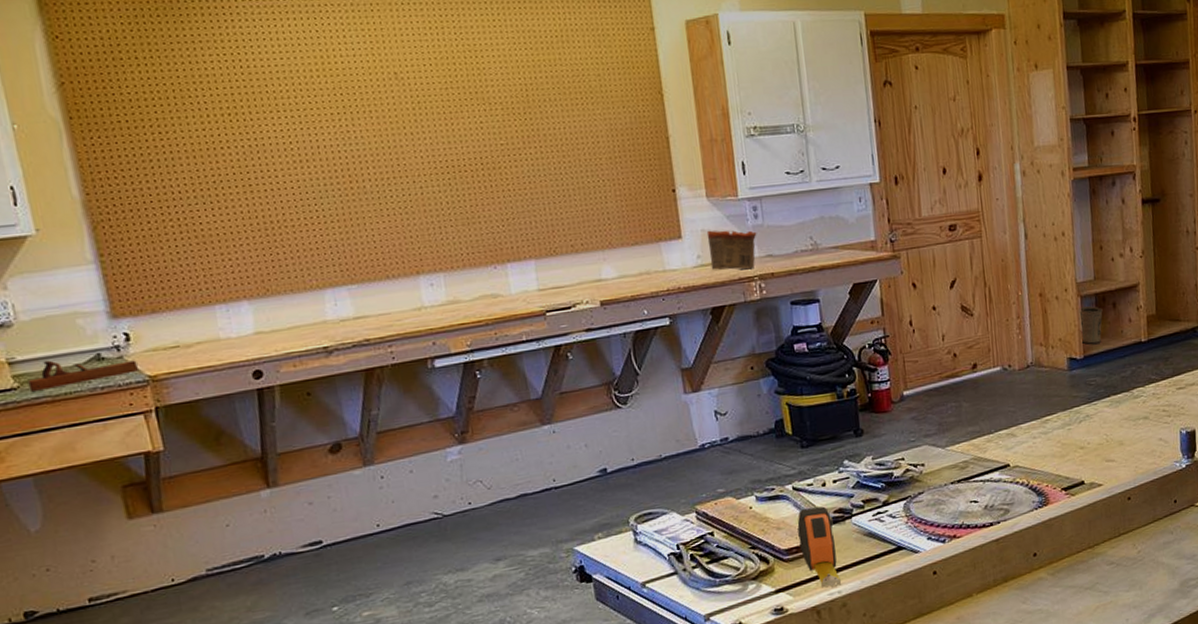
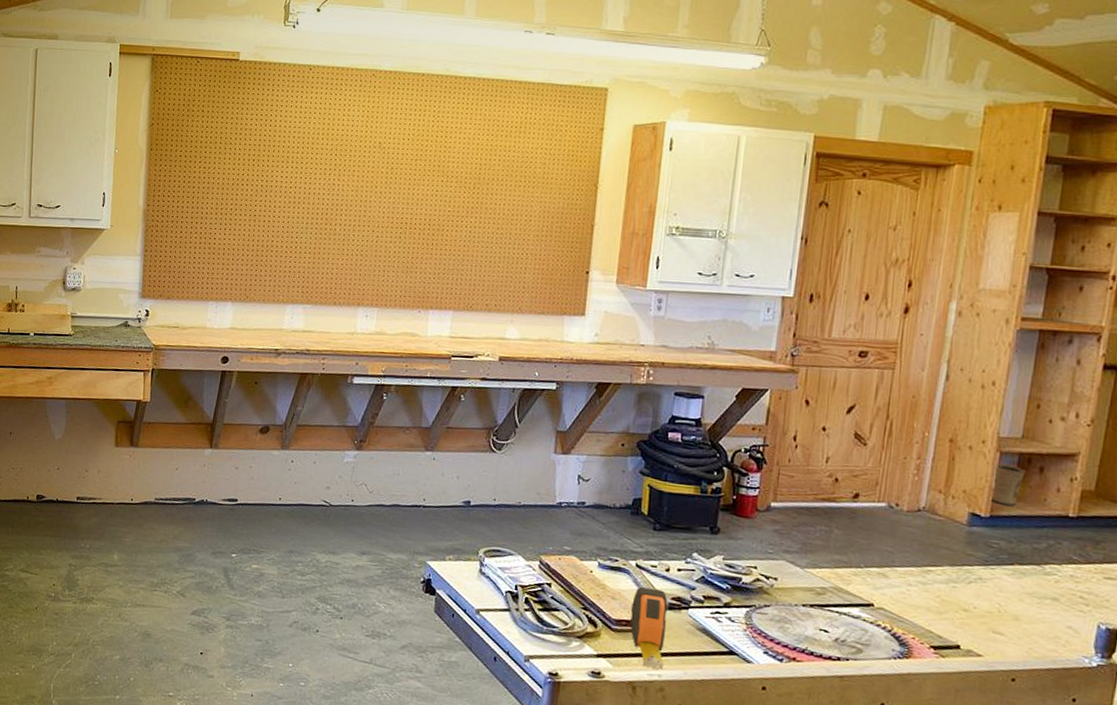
hand plane: present [27,360,138,393] -> none [79,319,149,341]
can: present [706,230,757,270] -> none [605,313,657,355]

